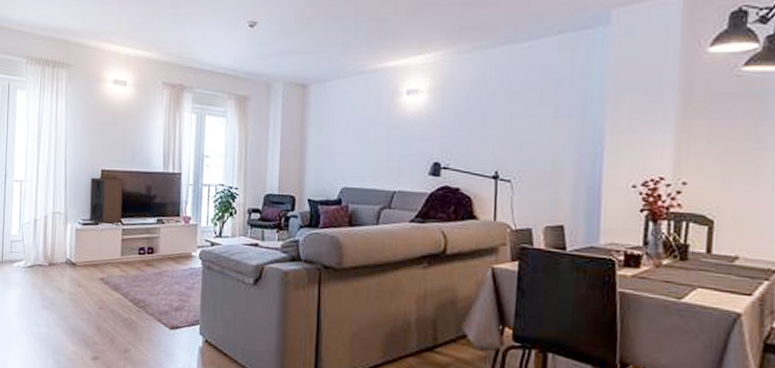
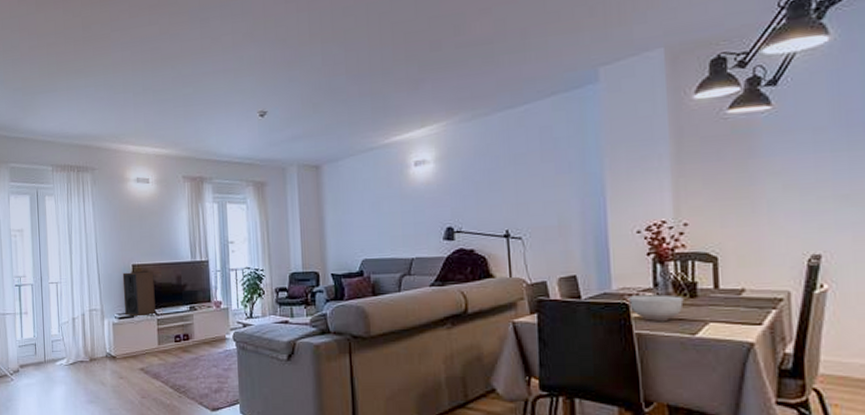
bowl: none [615,252,673,282] -> present [627,294,684,321]

